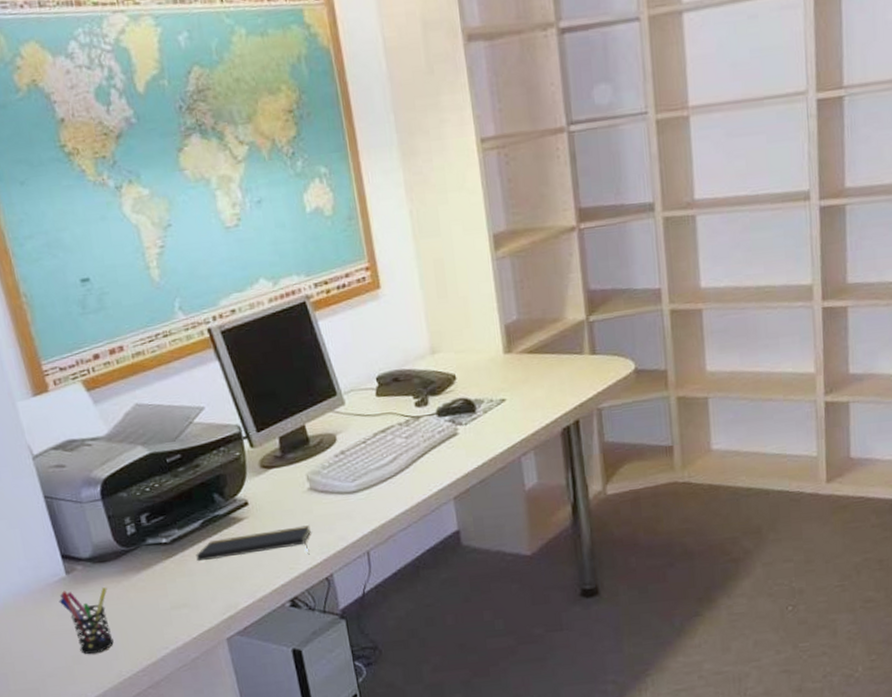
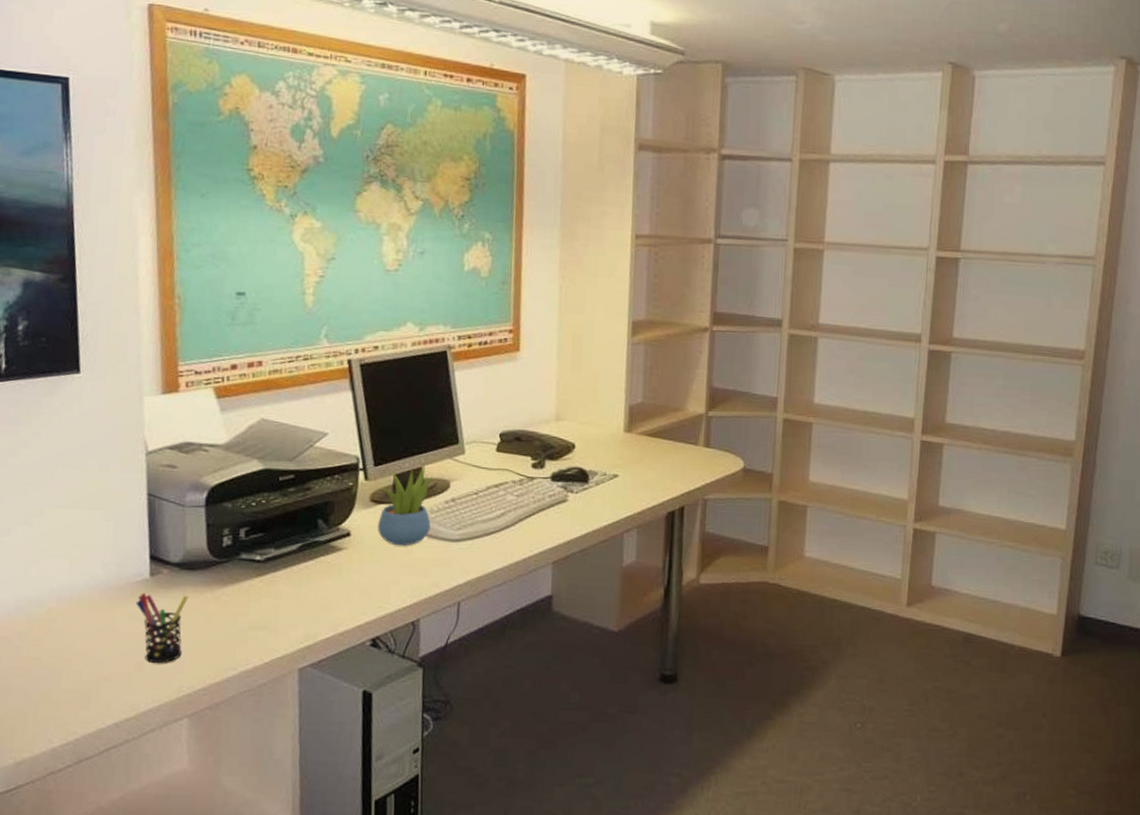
notepad: present [196,525,311,562] -> none [286,565,407,596]
succulent plant: none [268,419,326,507] -> present [378,461,433,546]

